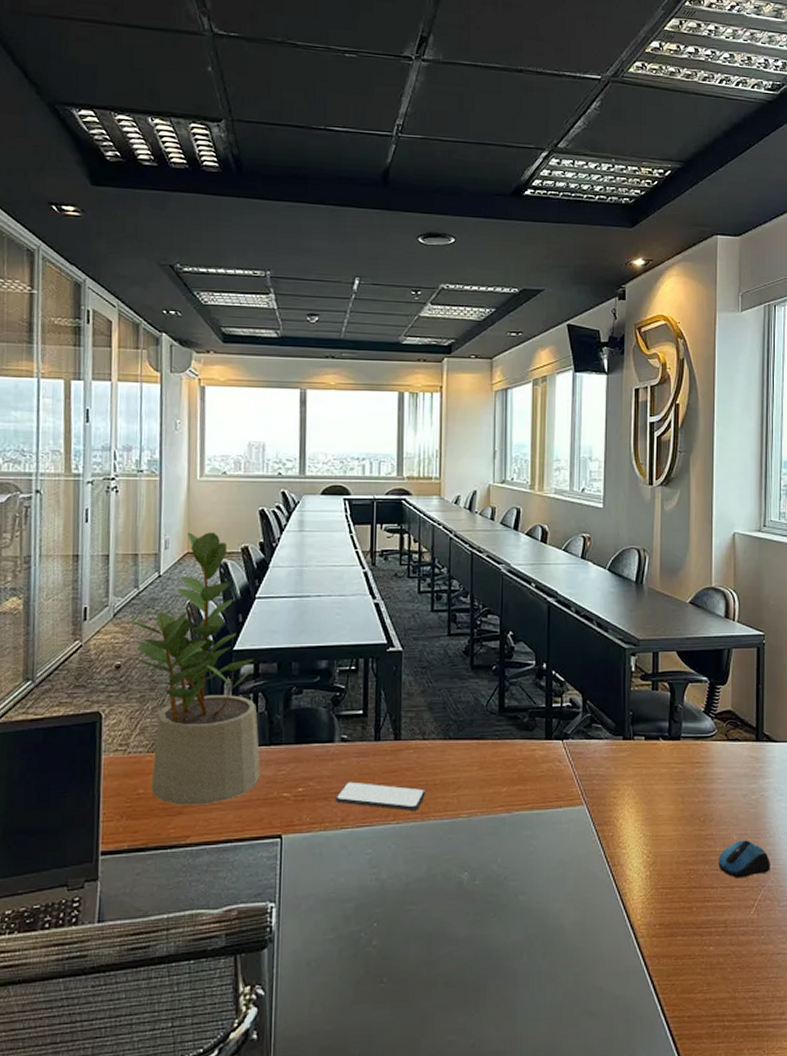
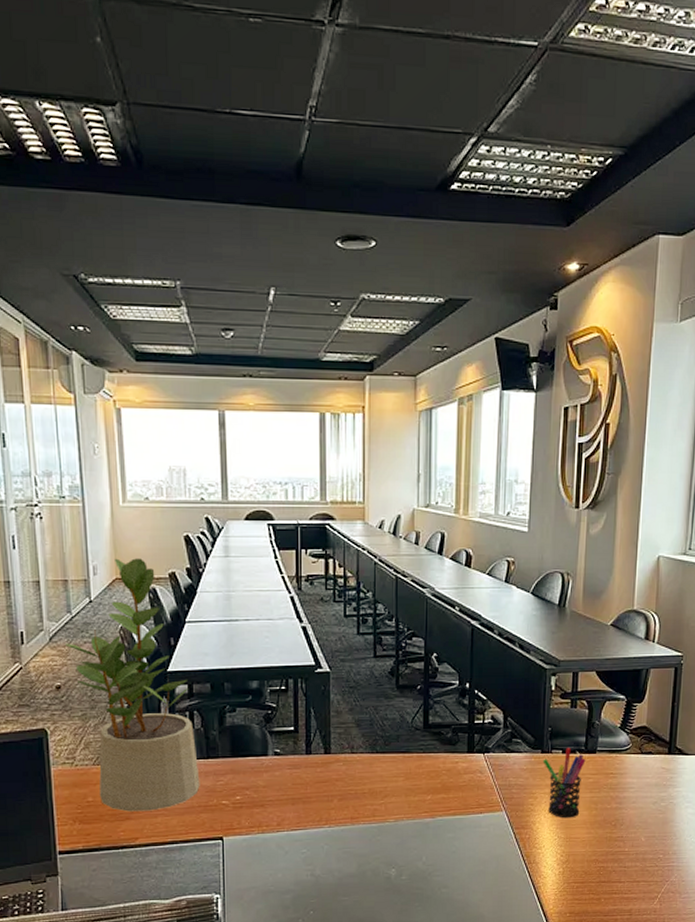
smartphone: present [335,781,427,811] -> none [271,790,356,816]
pen holder: none [624,733,670,813] -> present [542,747,586,818]
computer mouse: present [718,840,770,878] -> none [626,841,675,874]

